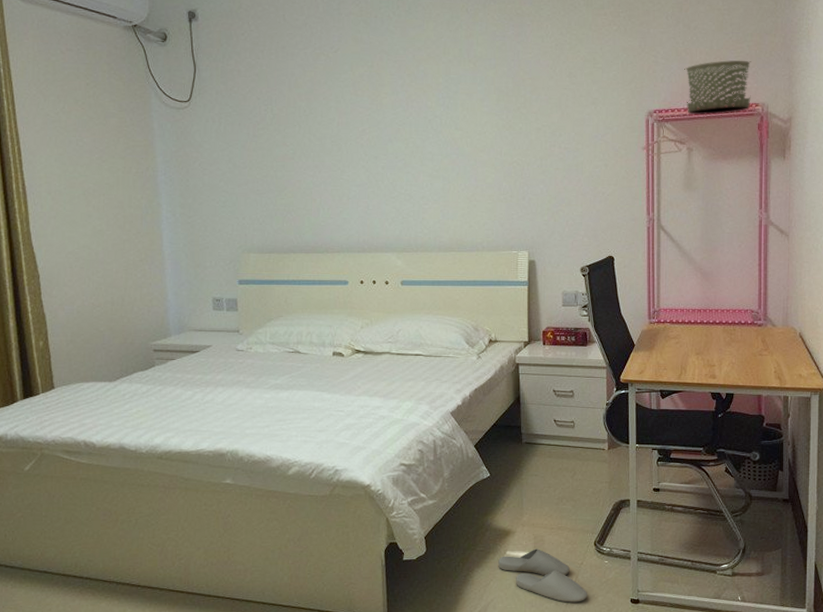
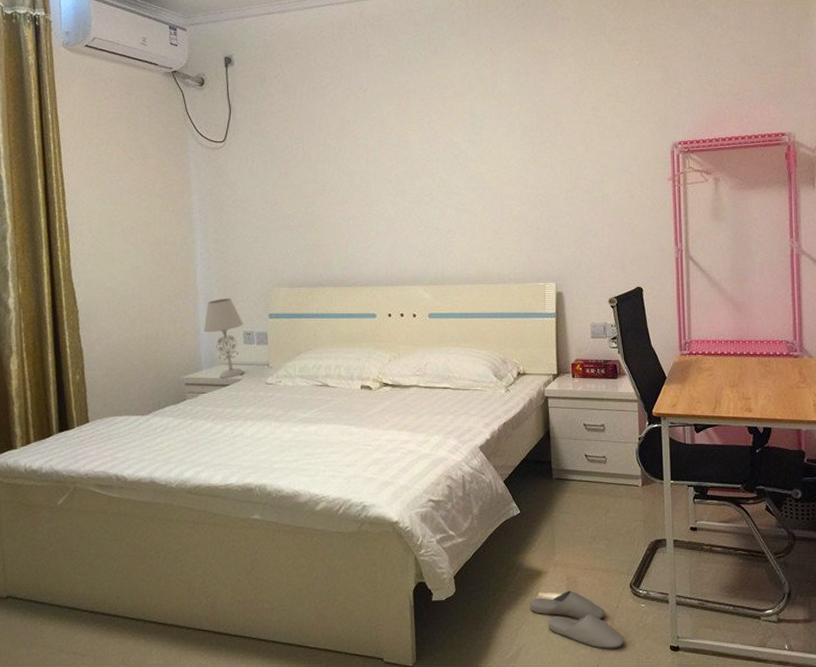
table lamp: none [172,263,214,345] -> present [204,298,244,379]
basket: present [684,60,752,115] -> none [708,91,777,145]

